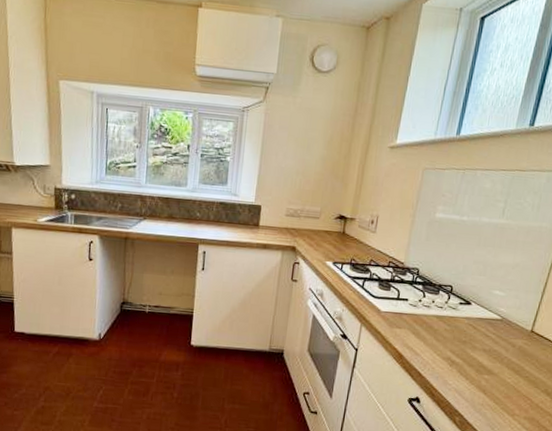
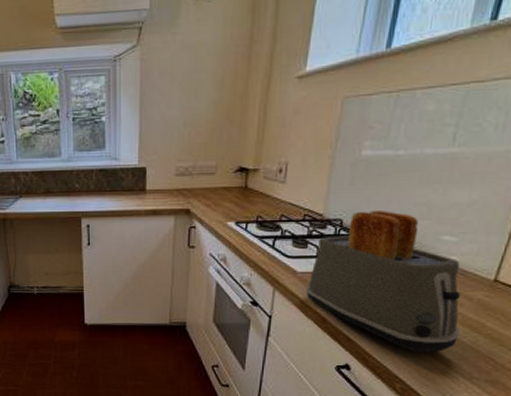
toaster: none [387,263,507,391] -> present [305,209,461,353]

